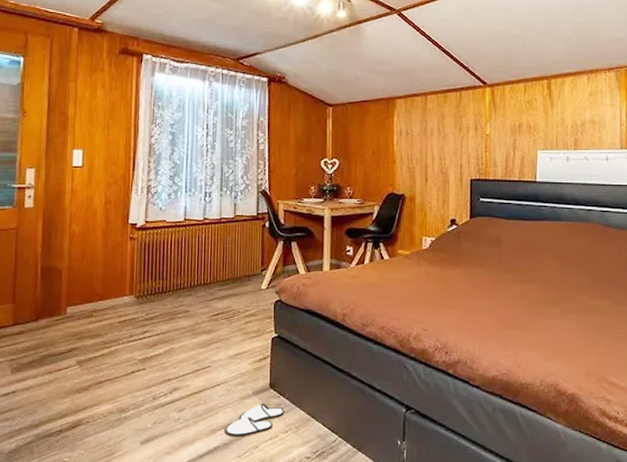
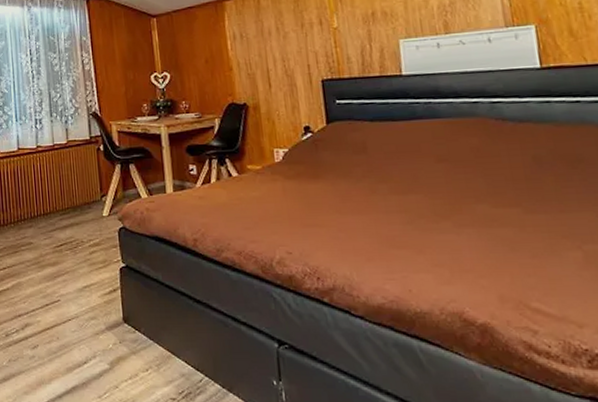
slippers: present [224,403,284,438] -> none [81,339,142,376]

